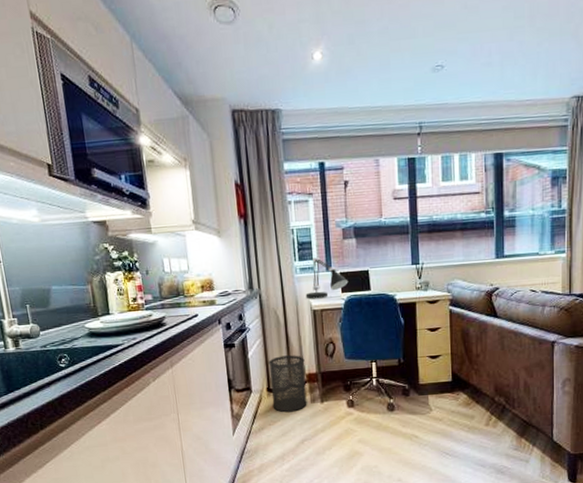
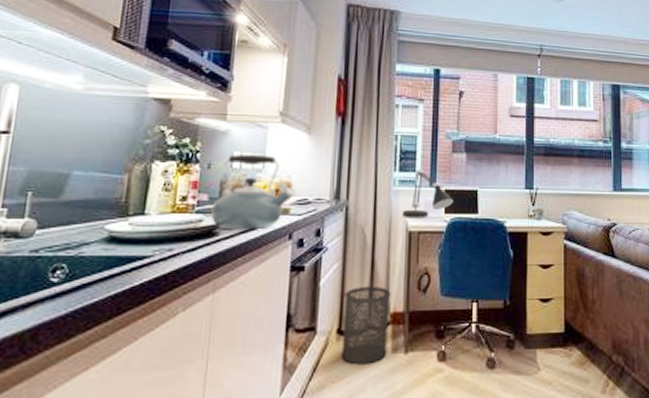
kettle: none [156,258,217,321] -> present [211,155,295,230]

